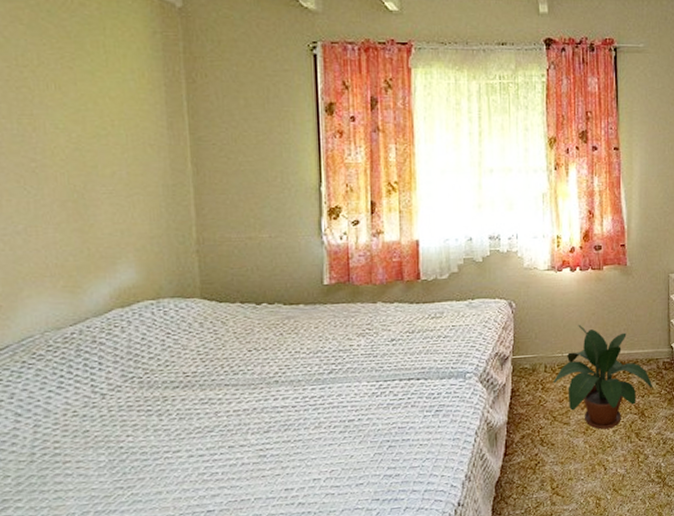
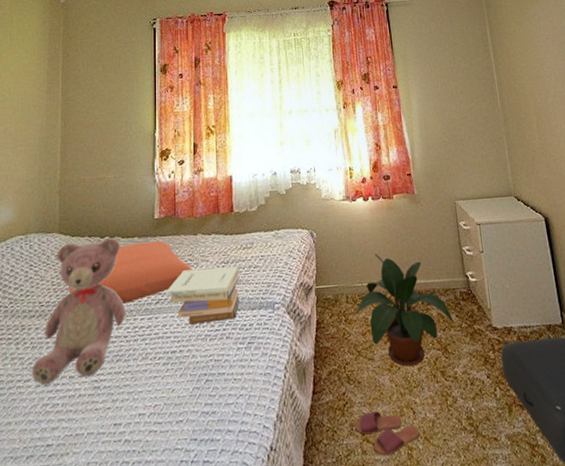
teddy bear: none [181,305,294,455] -> present [32,238,126,385]
pillow: none [206,309,372,374] -> present [60,241,193,304]
books: none [340,336,427,394] -> present [166,266,240,325]
slippers: none [545,469,609,505] -> present [355,411,419,455]

